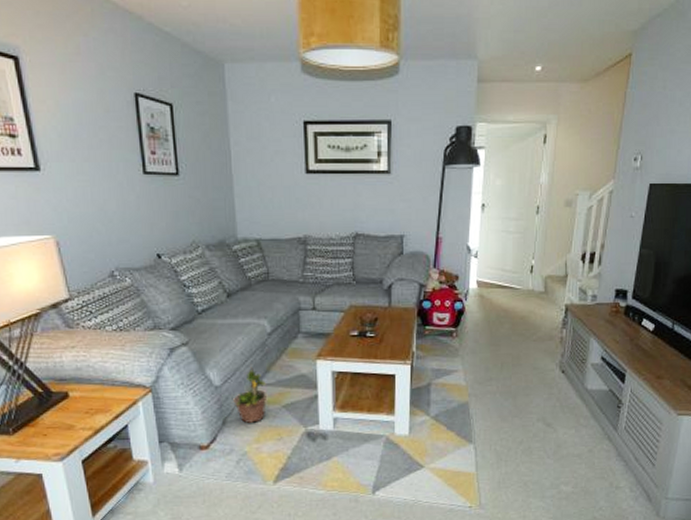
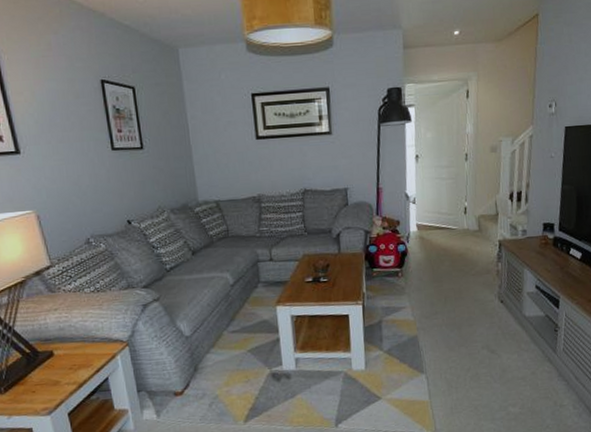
potted plant: present [233,364,268,423] -> none [203,314,234,369]

